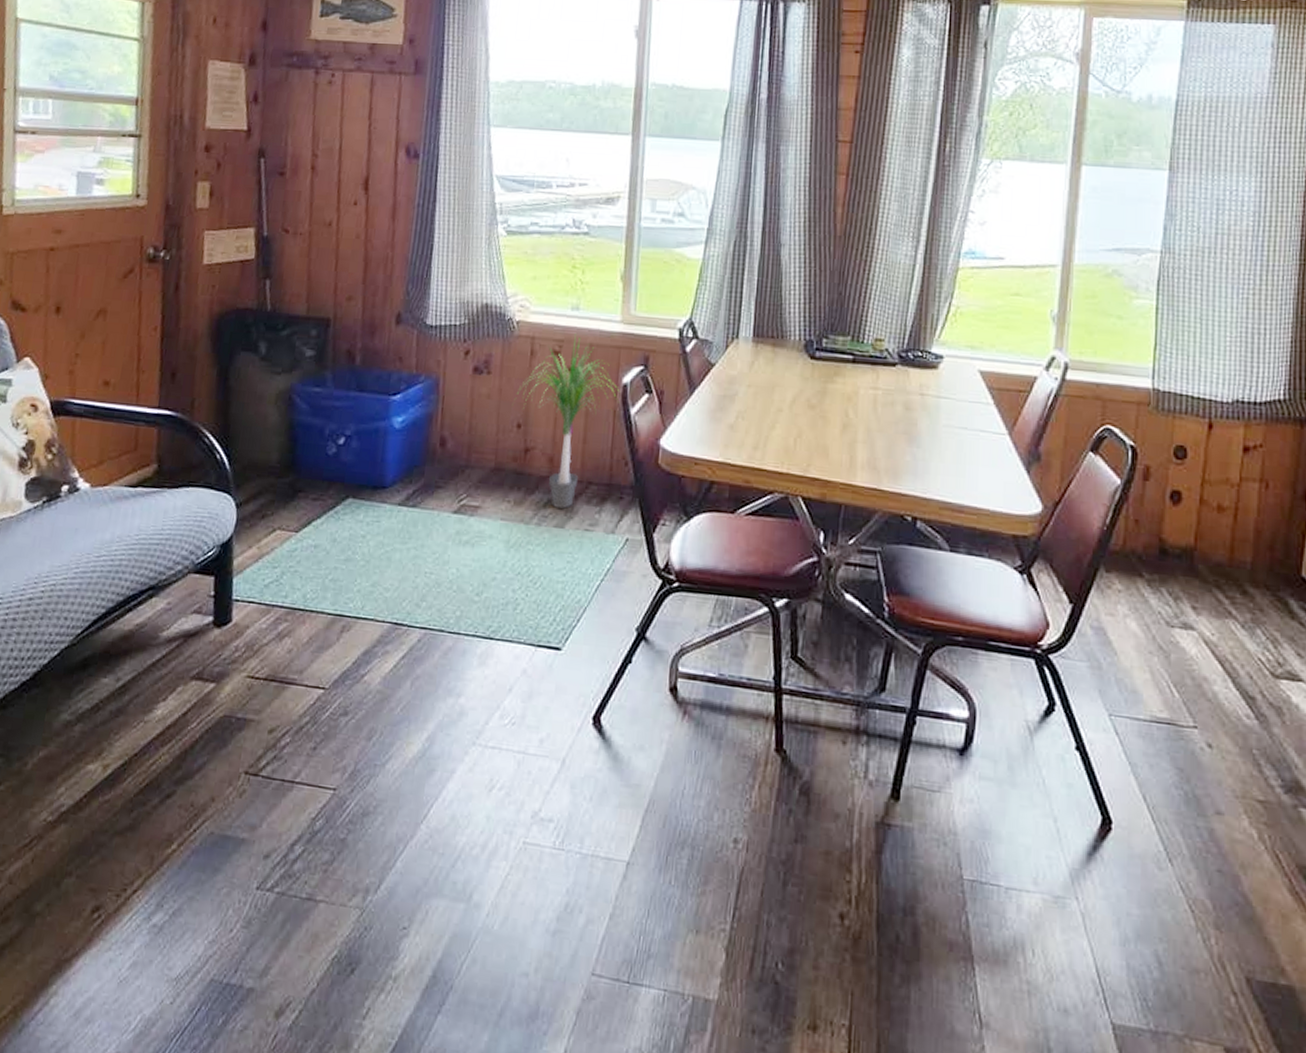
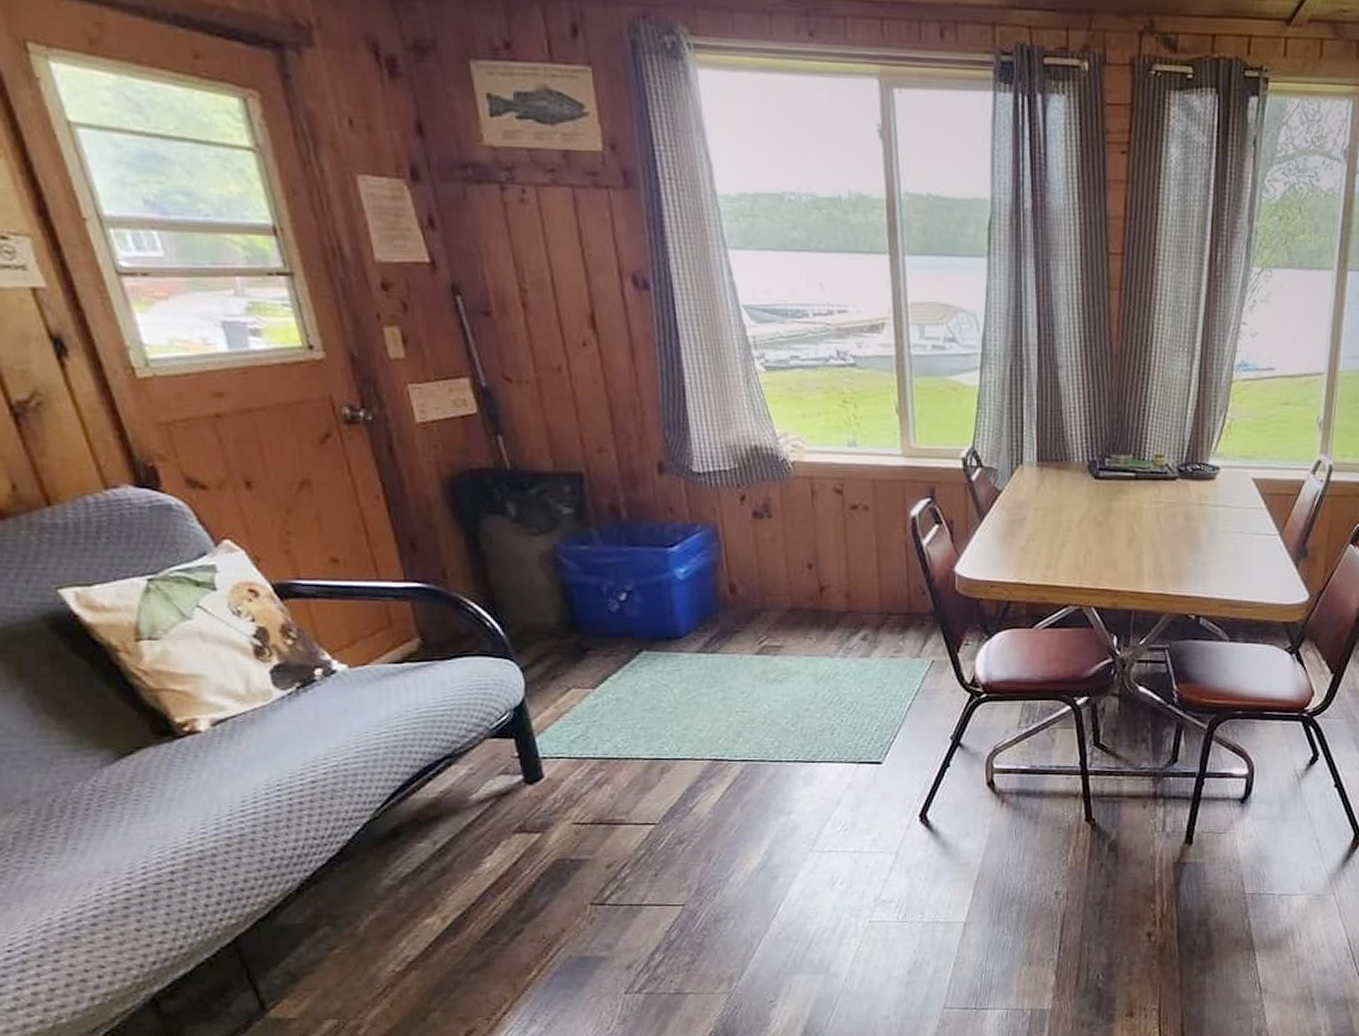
potted plant: present [512,334,619,509] -> none [799,471,908,640]

